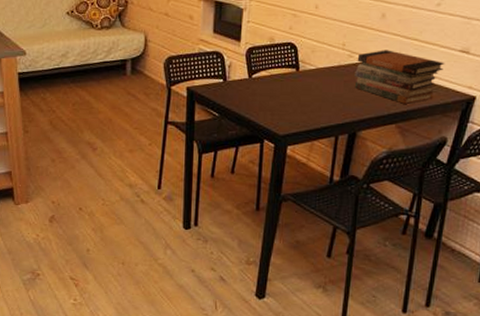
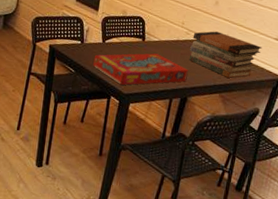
snack box: none [240,84,356,125] -> present [93,53,189,85]

